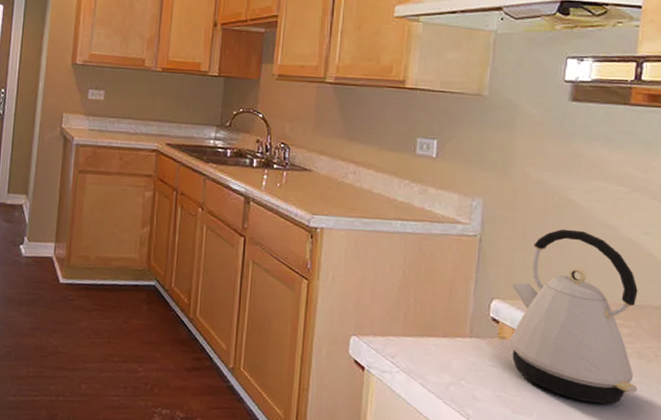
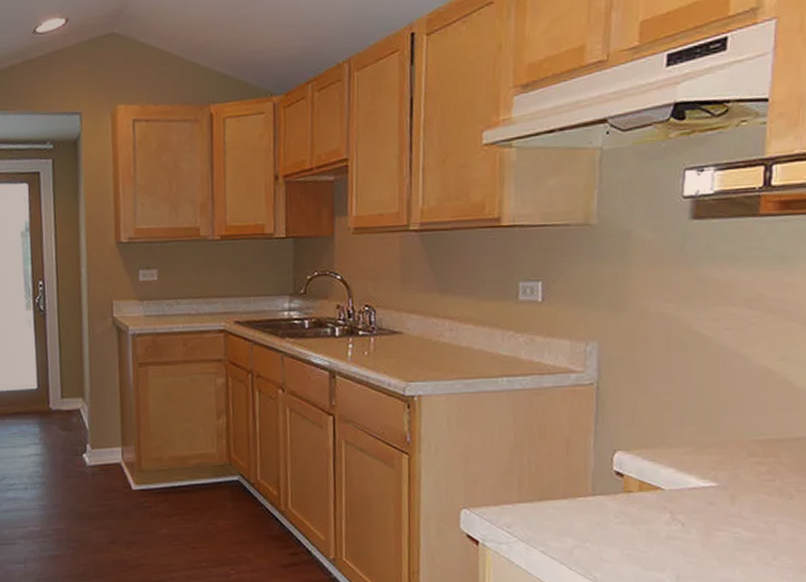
kettle: present [509,229,638,404] -> none [635,364,779,549]

